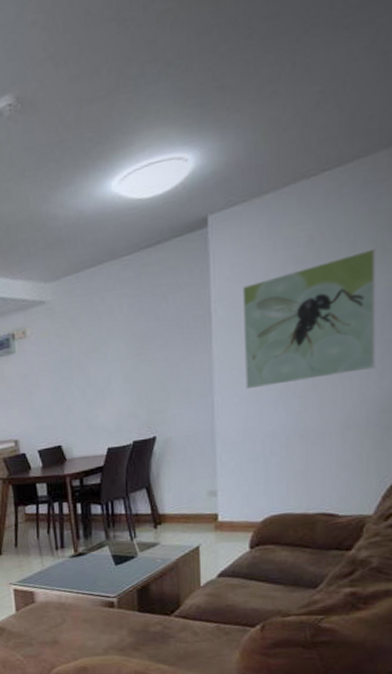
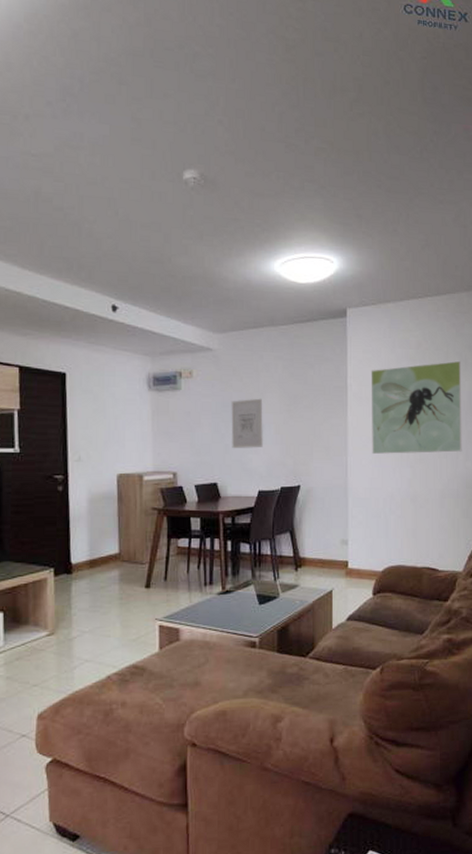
wall art: none [71,346,110,407] -> present [231,398,263,449]

